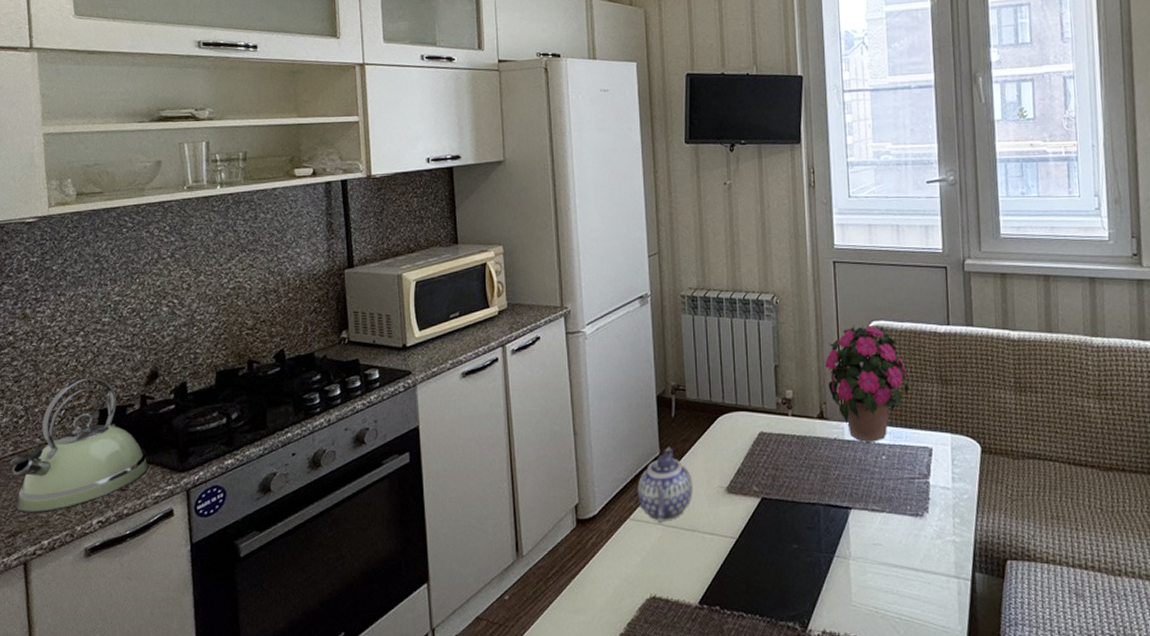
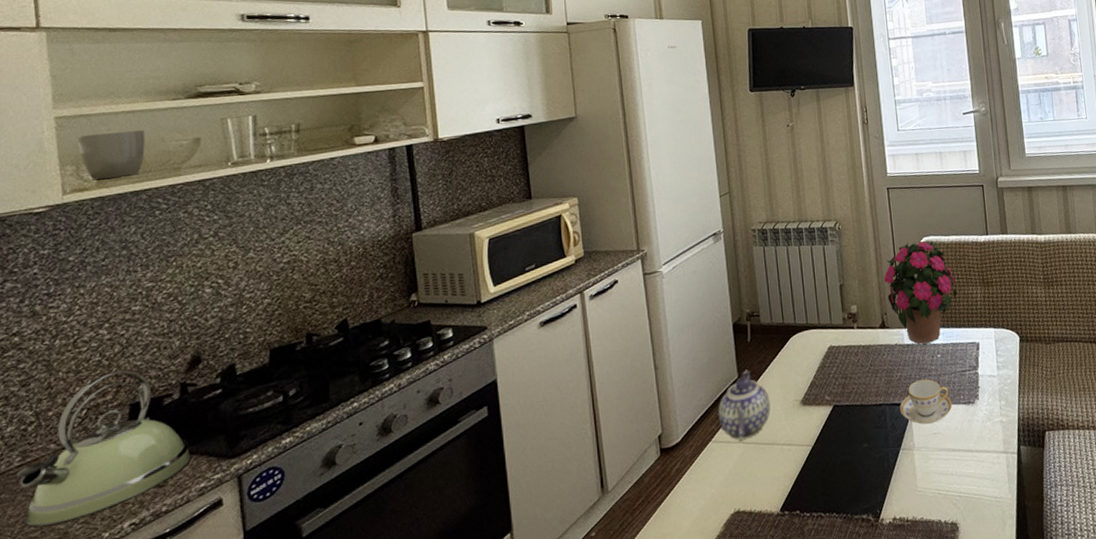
cup: none [61,150,116,195] -> present [77,130,145,180]
teacup: none [836,481,897,532] -> present [900,378,953,425]

